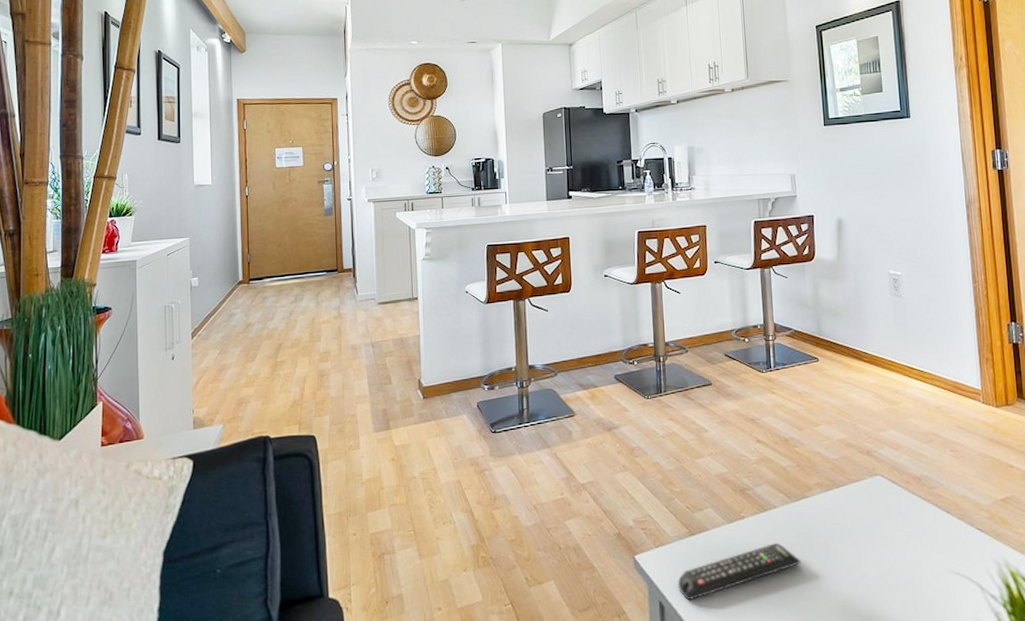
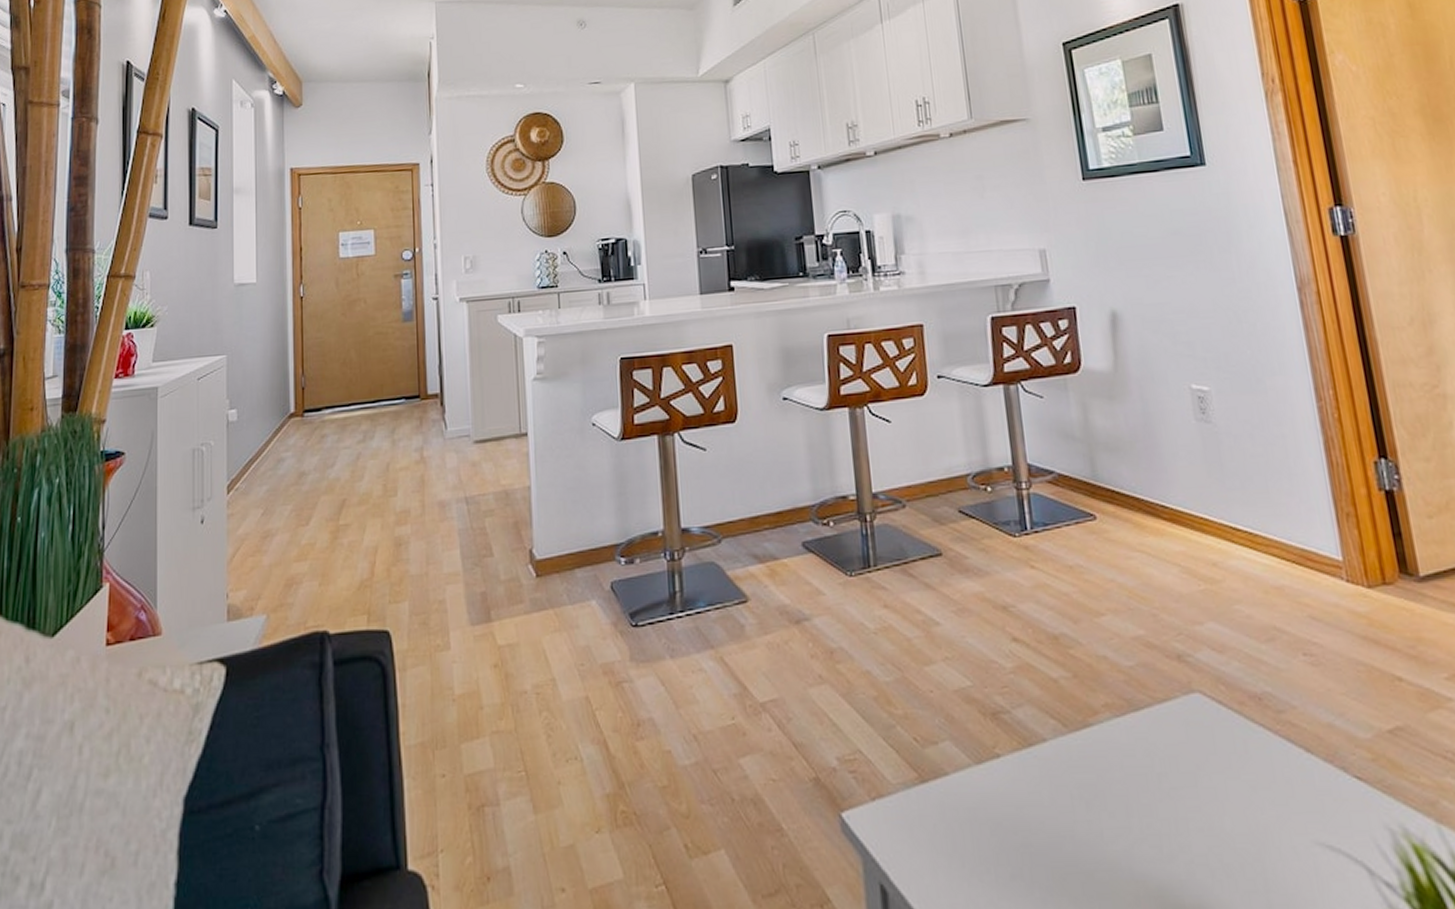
remote control: present [678,543,801,601] -> none [906,796,1089,884]

